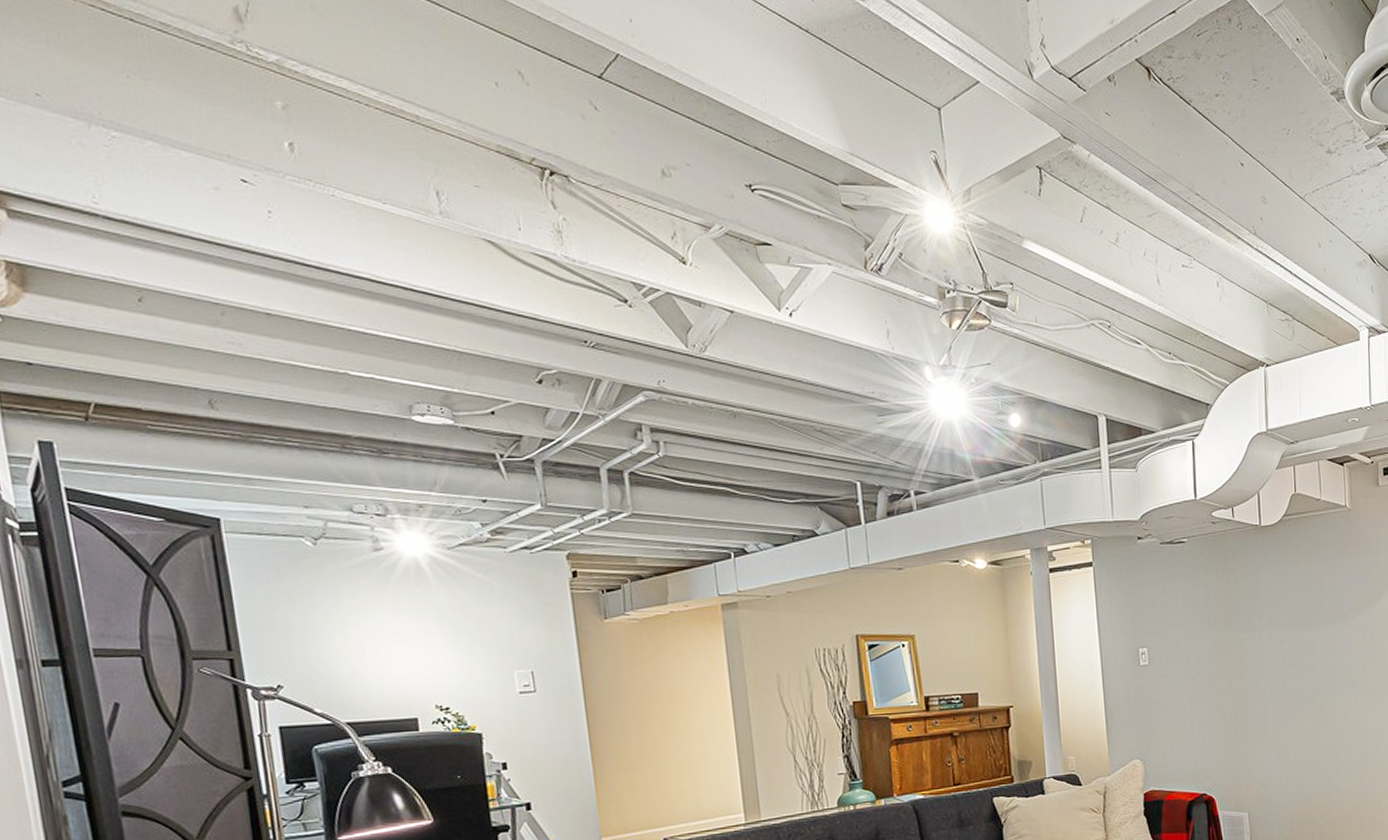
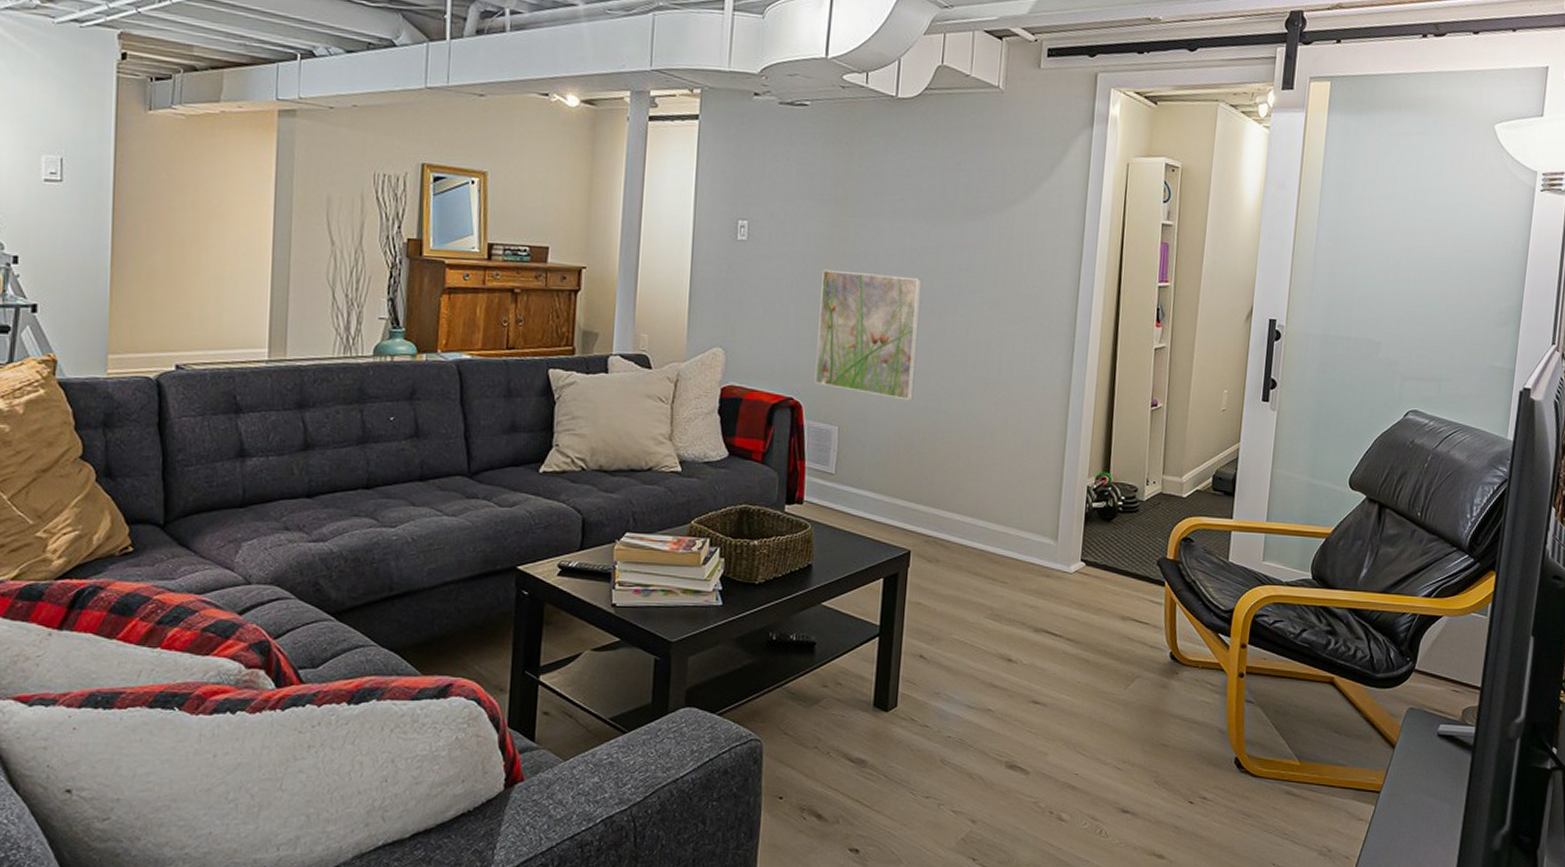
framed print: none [1217,678,1308,783] -> present [814,269,923,401]

